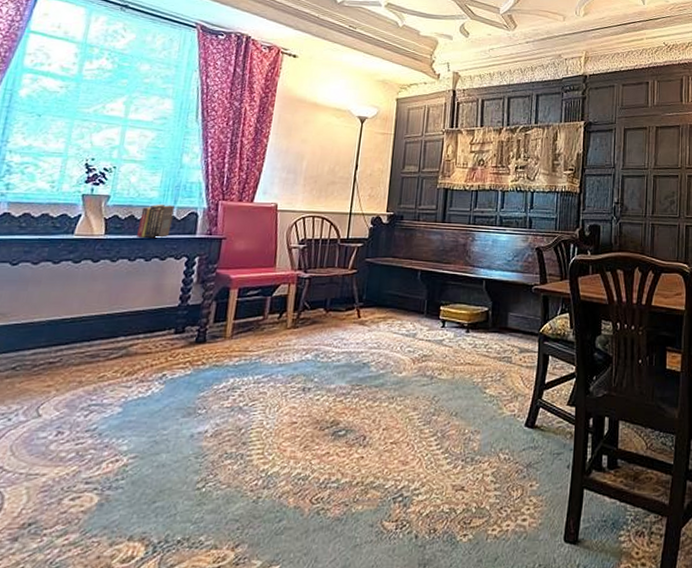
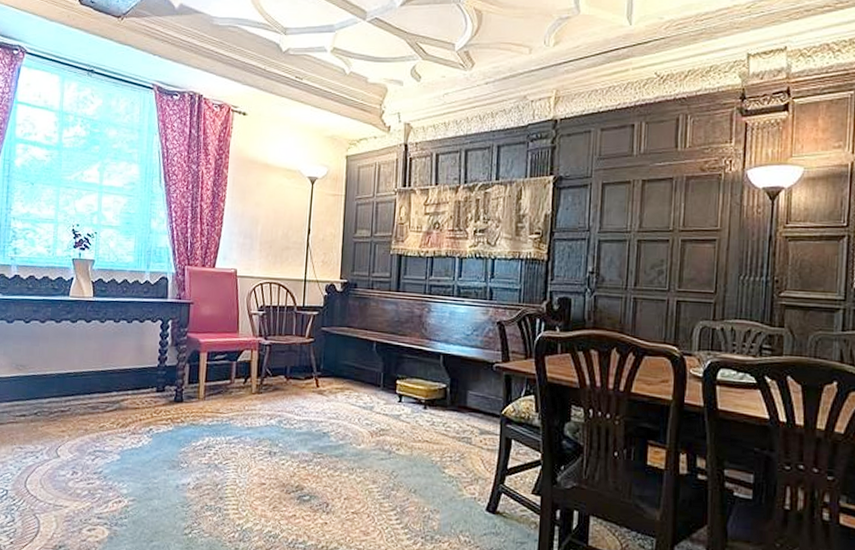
books: present [137,205,175,239] -> none [119,269,148,302]

